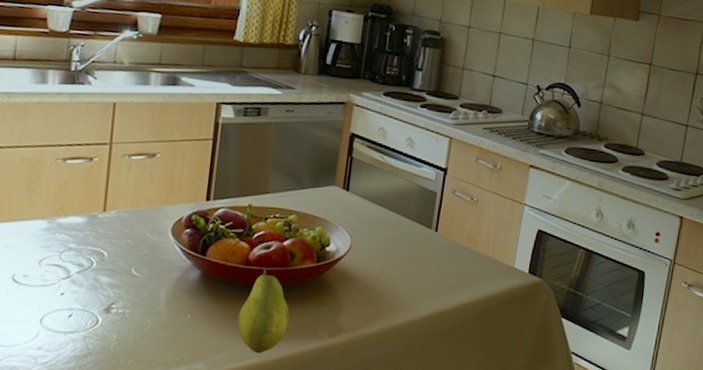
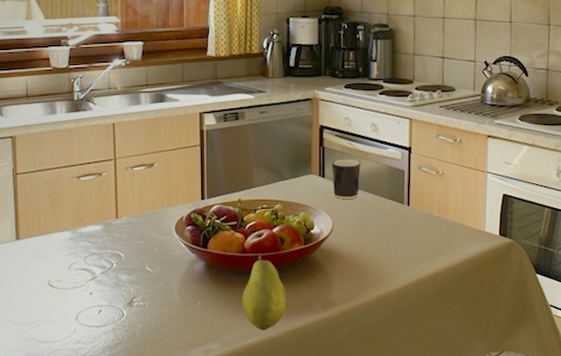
mug: none [356,172,391,218] -> present [332,158,361,200]

